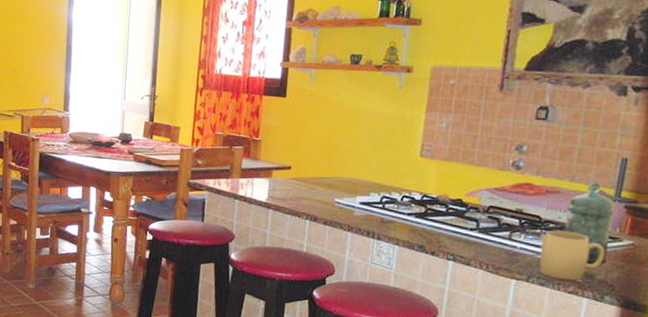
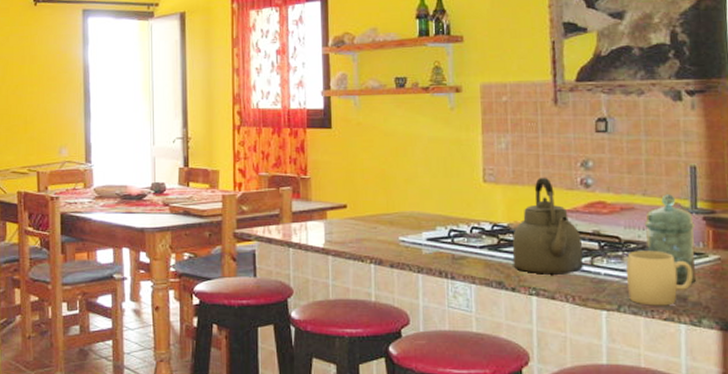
kettle: none [436,156,504,245] -> present [512,177,583,275]

